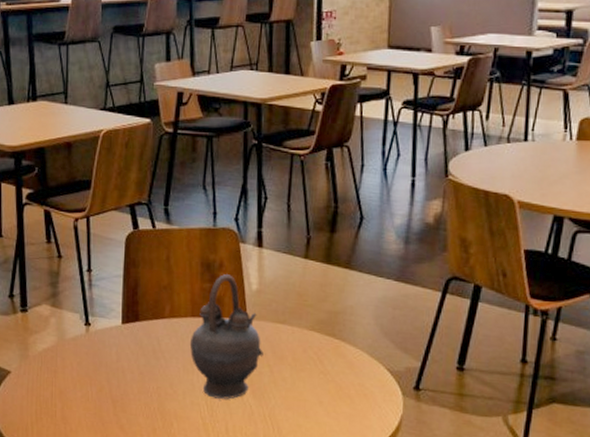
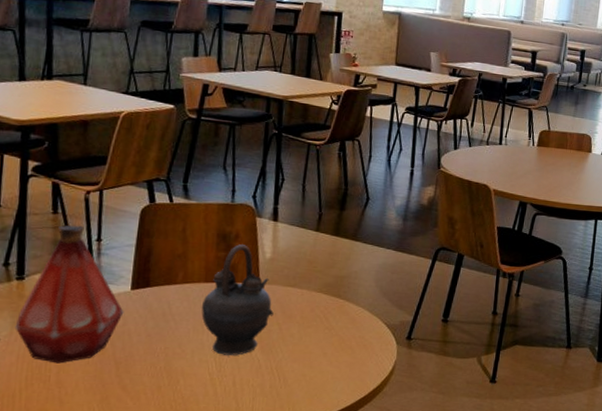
bottle: none [23,254,117,399] -> present [14,225,124,364]

